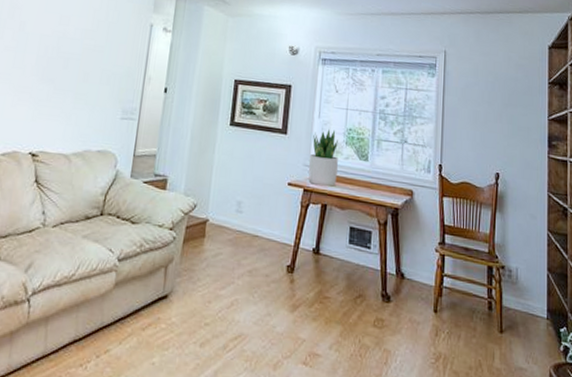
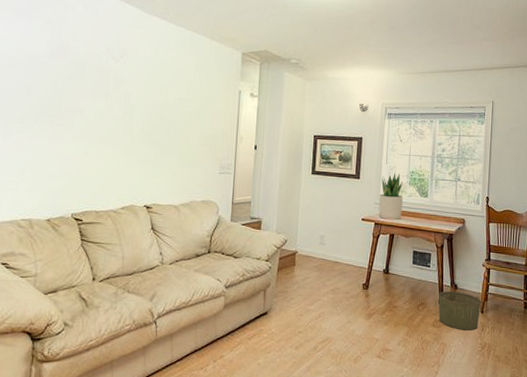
basket: none [380,280,435,336] -> present [438,291,482,331]

